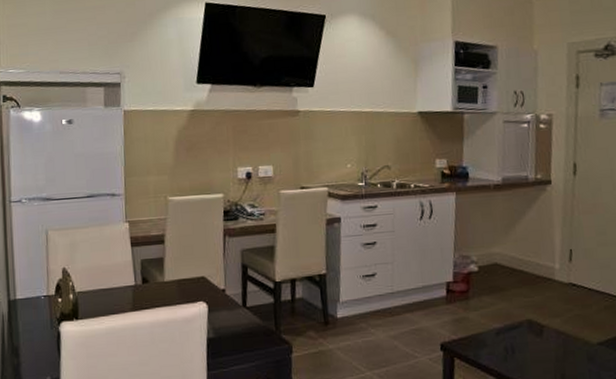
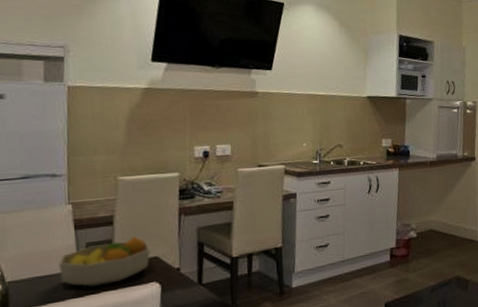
fruit bowl: none [118,255,198,302] -> present [58,236,151,287]

